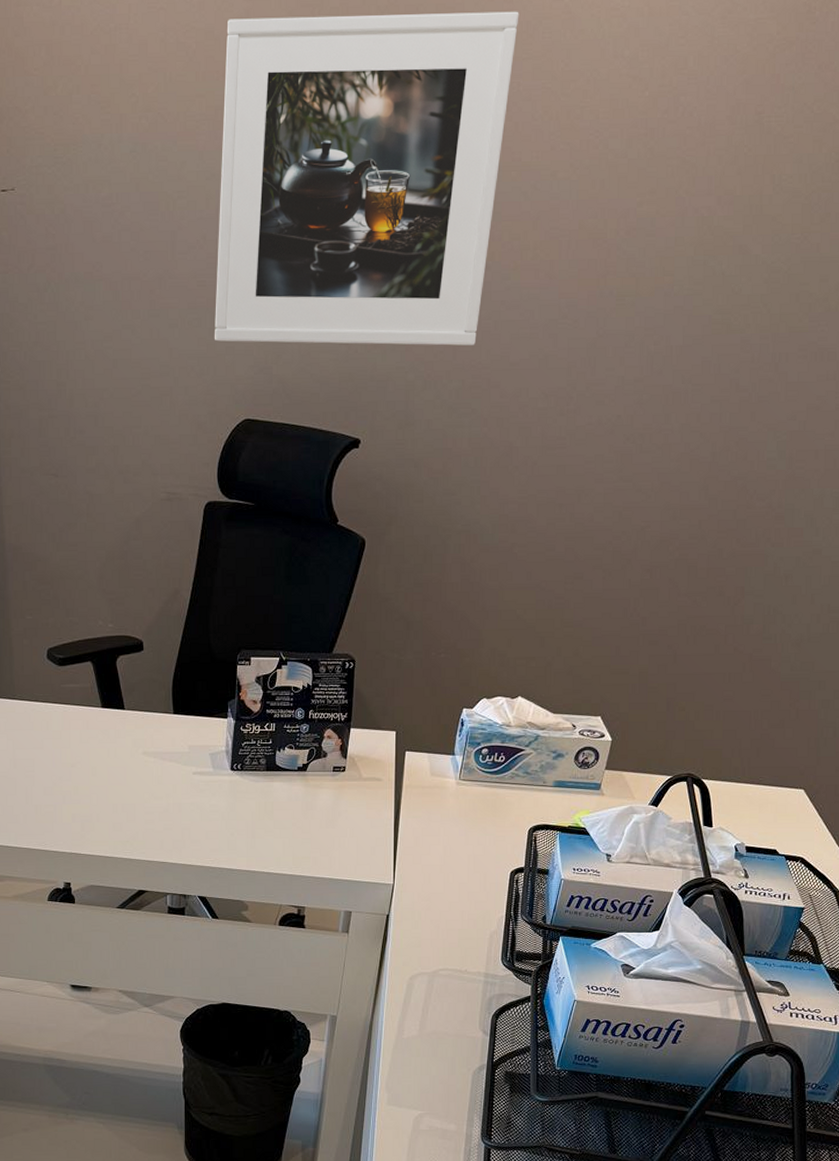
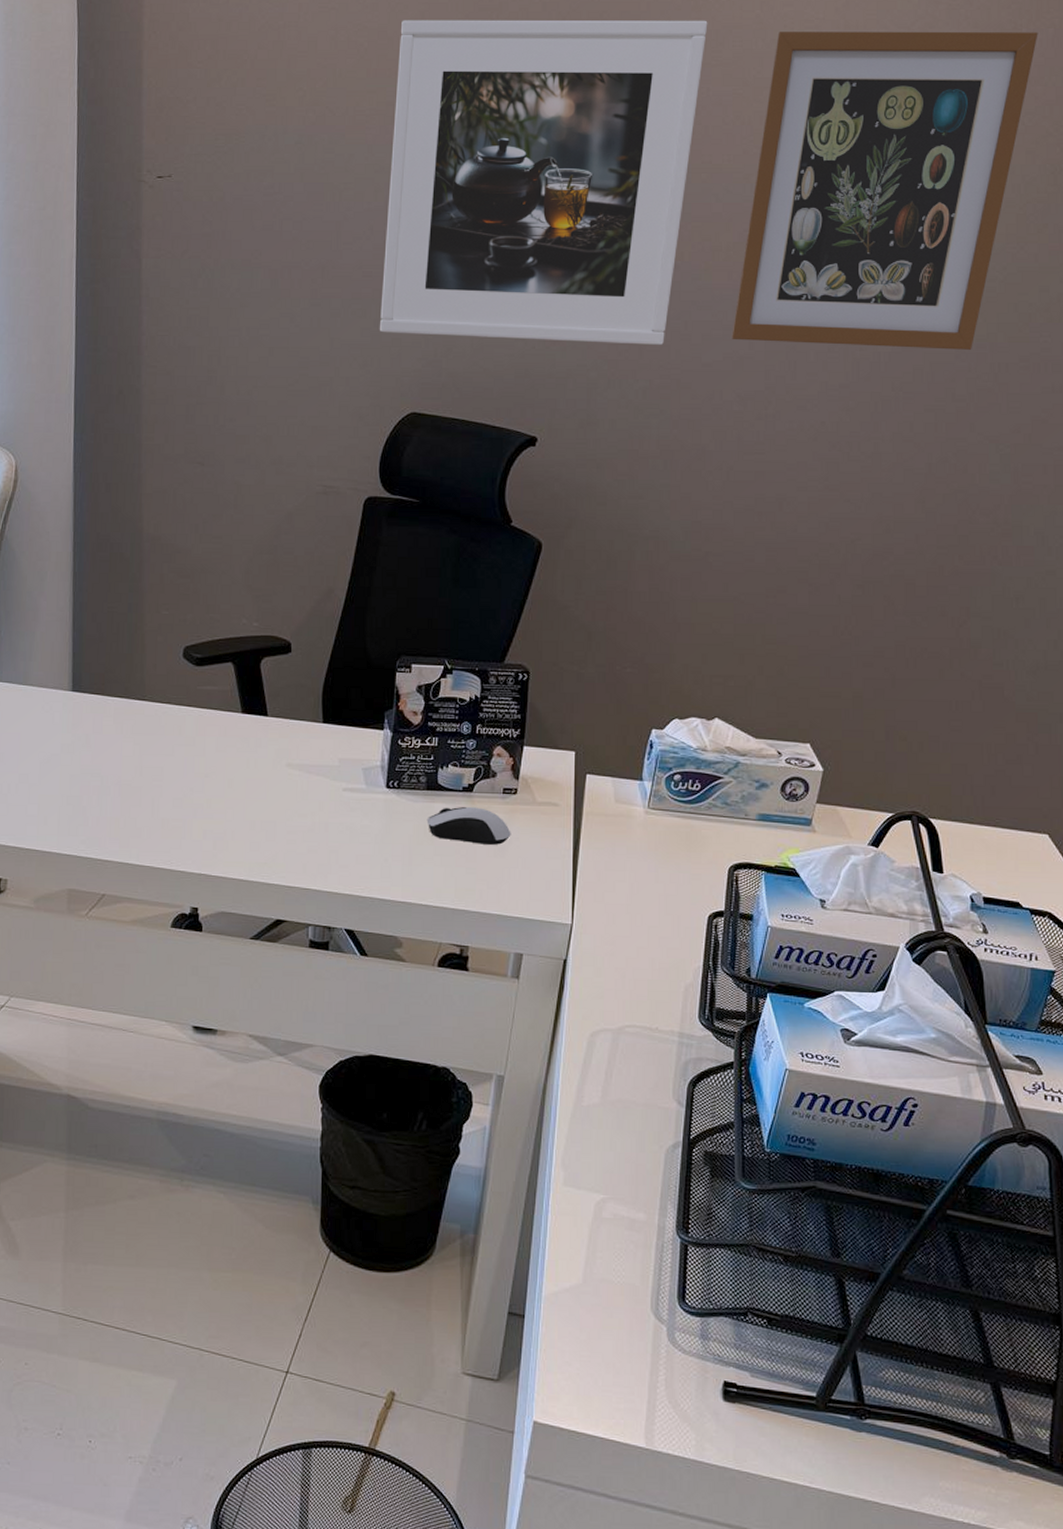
computer mouse: none [267,785,341,817] -> present [426,807,511,845]
wall art: none [538,15,831,342] -> present [732,31,1038,351]

